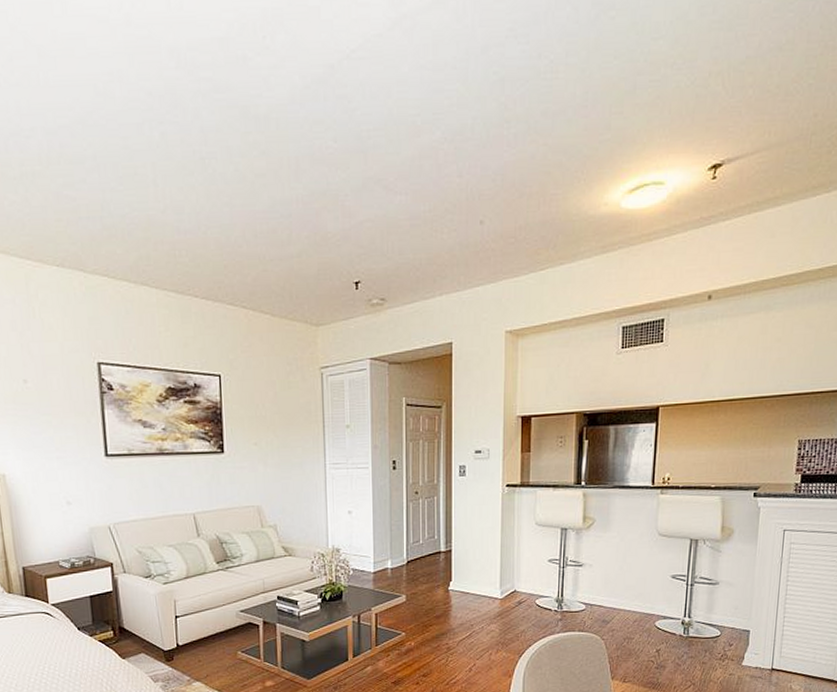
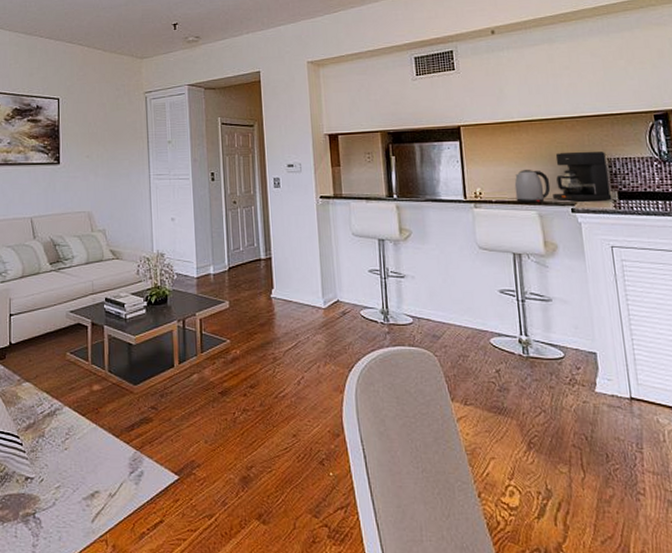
kettle: none [702,453,739,488] -> present [514,170,551,203]
coffee maker: none [739,433,798,486] -> present [553,151,612,202]

